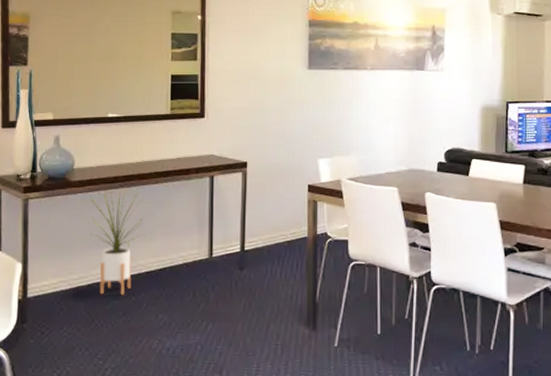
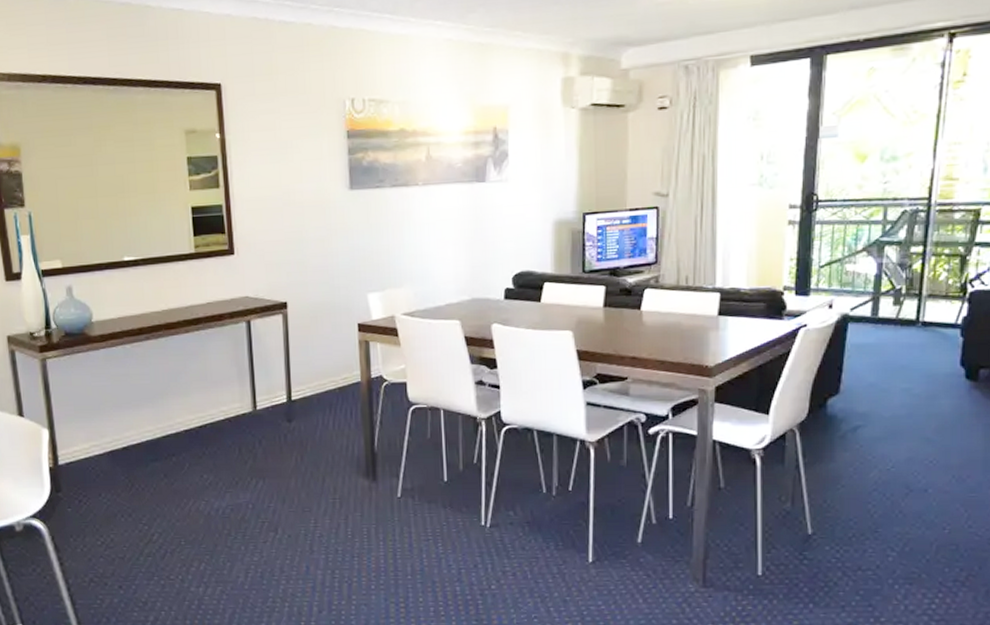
house plant: present [89,187,146,296] -> none [113,339,181,457]

